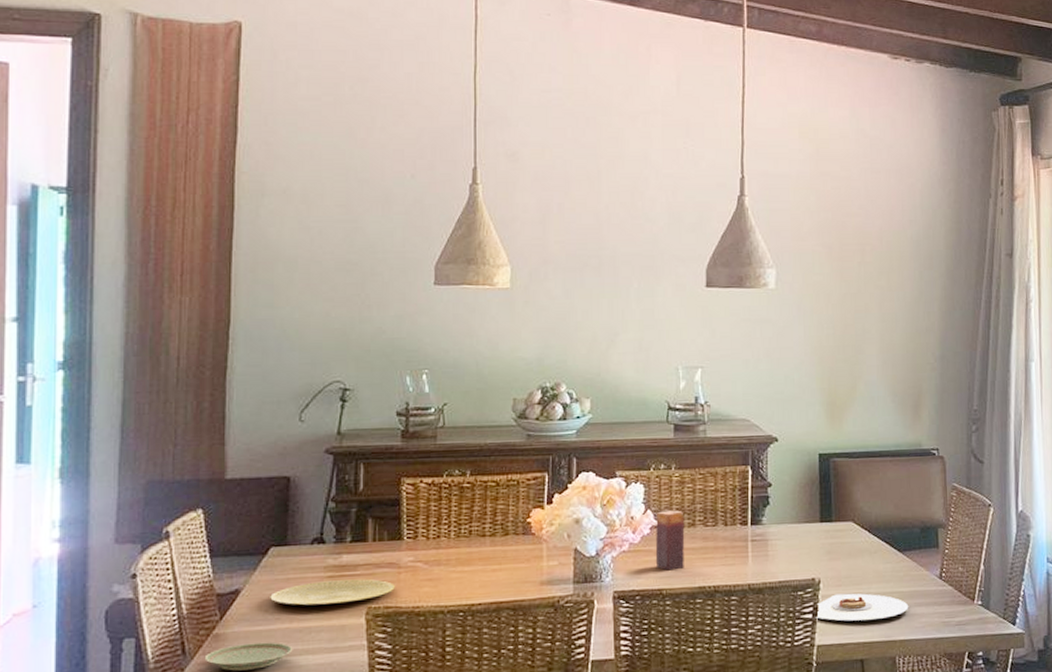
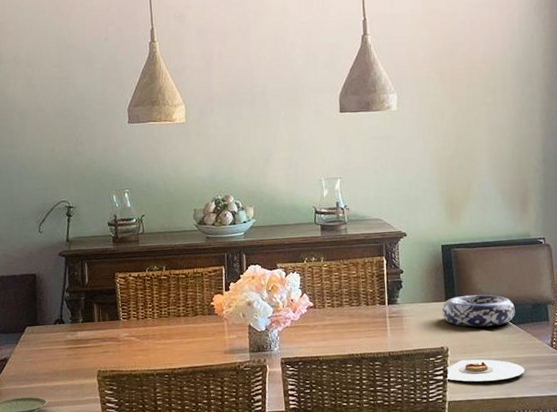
plate: present [270,579,395,606] -> none [29,350,117,370]
candle: present [655,510,685,571] -> none [310,294,336,342]
decorative bowl: none [815,515,901,555] -> present [442,294,515,328]

